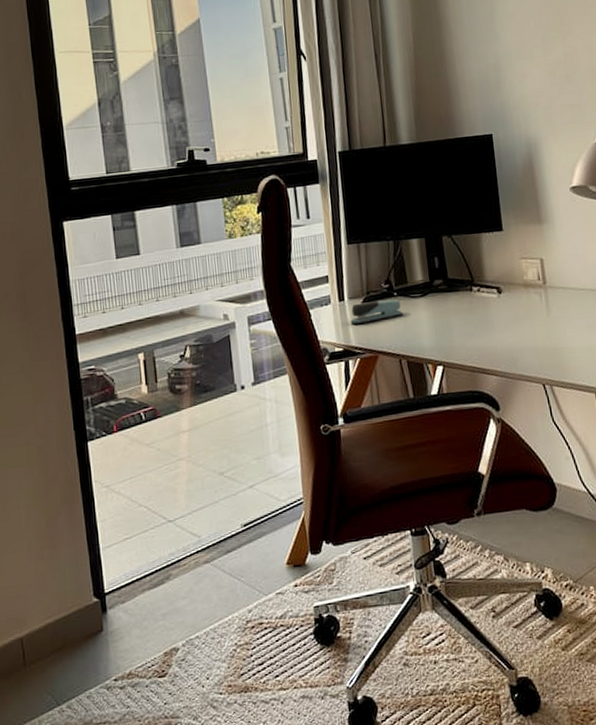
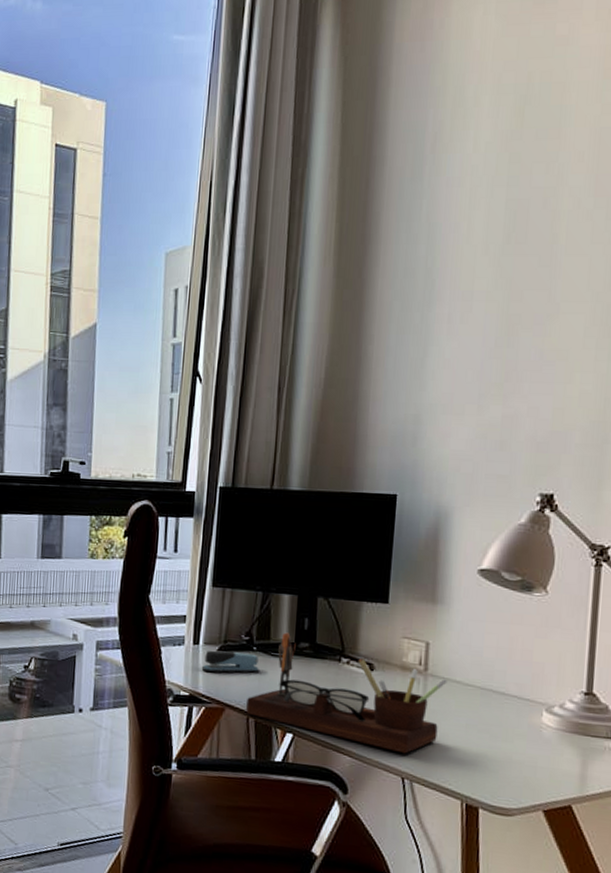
desk organizer: none [396,273,565,363] -> present [246,632,448,754]

